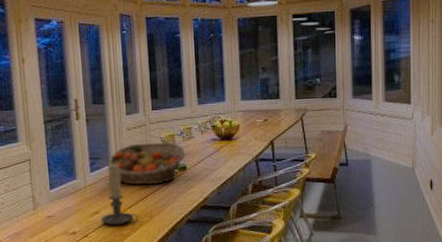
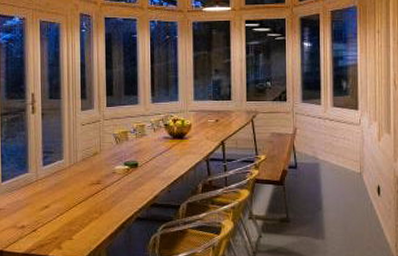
candle holder: present [101,164,139,226] -> none [50,158,89,221]
fruit basket: present [107,142,186,185] -> none [60,138,138,181]

